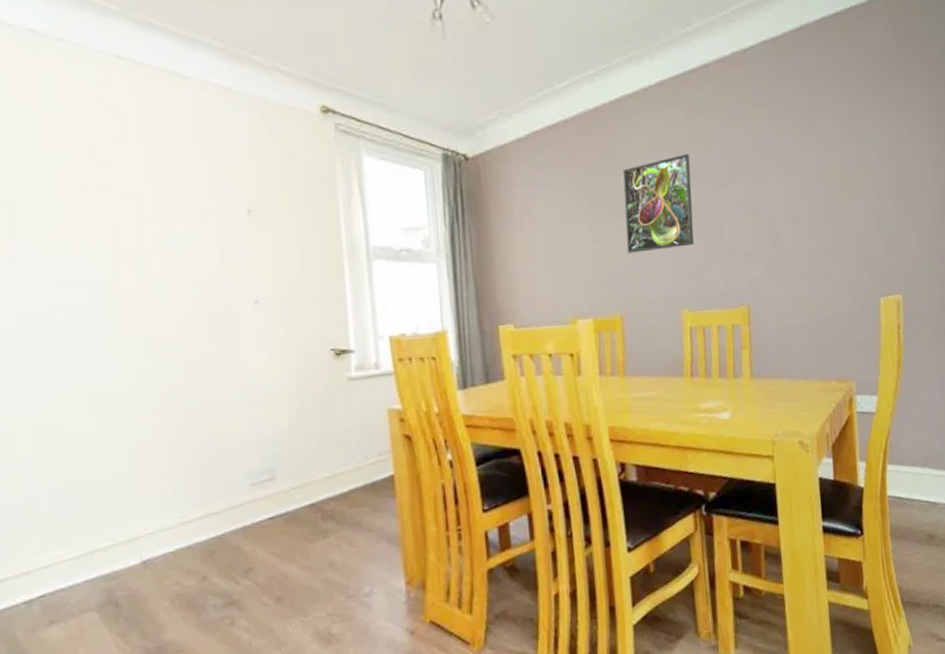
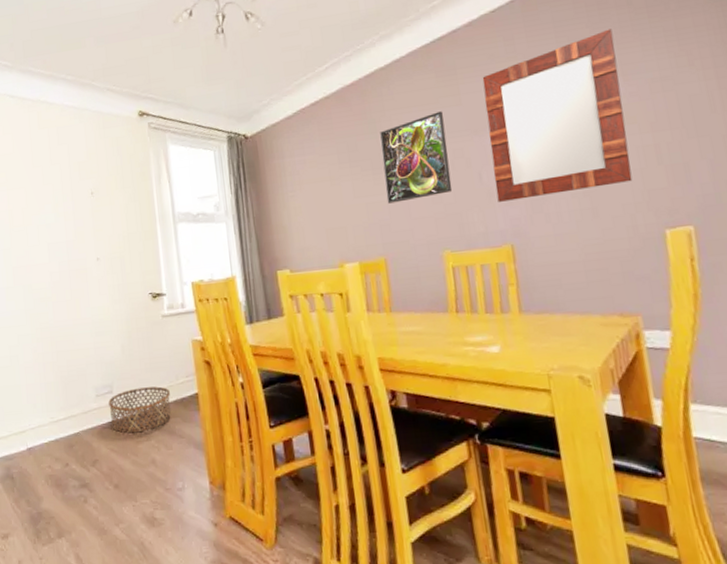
basket: none [269,469,357,531] -> present [108,386,171,433]
home mirror: none [730,89,857,260] -> present [482,29,633,202]

